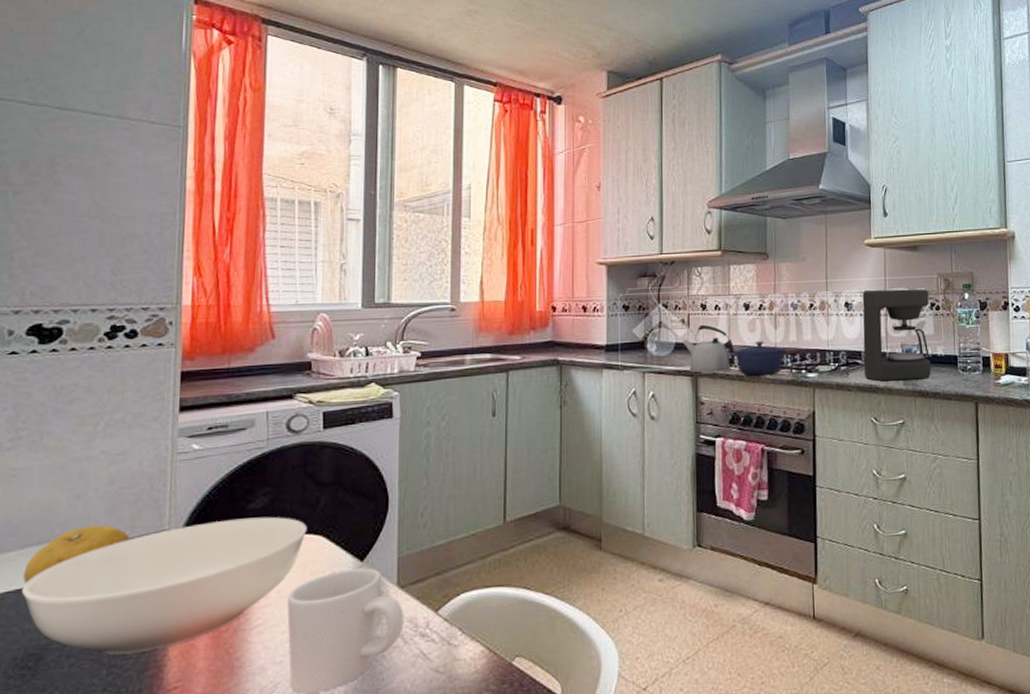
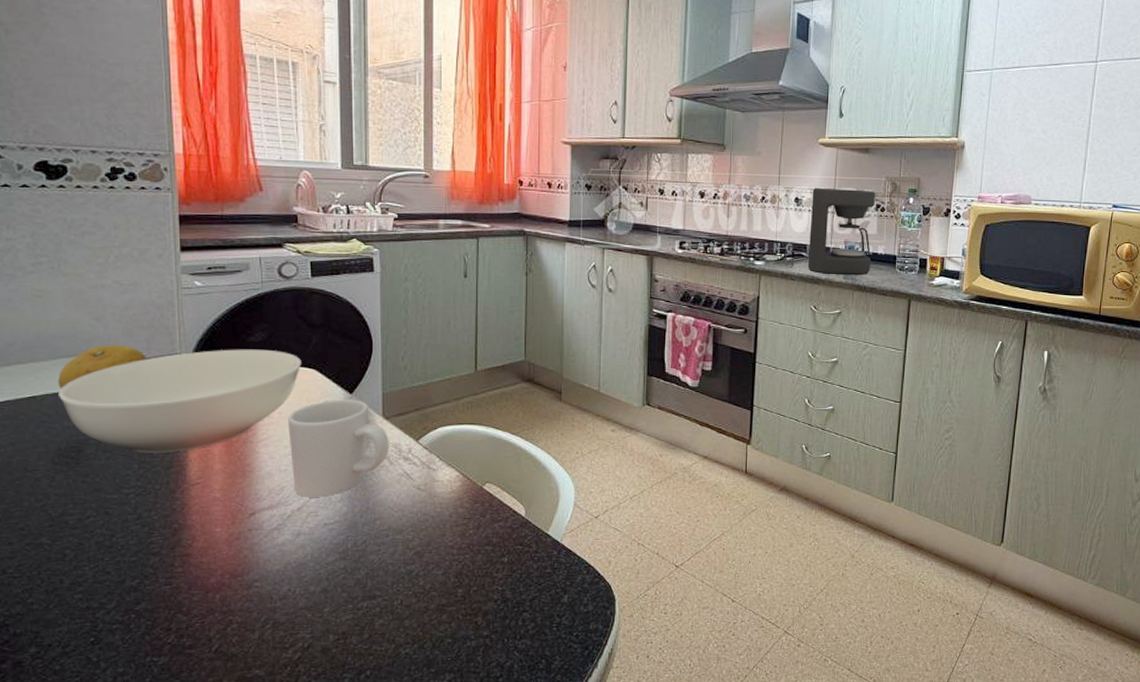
kettle: present [682,324,736,375] -> none [640,208,689,255]
cooking pot: present [730,341,787,377] -> none [684,228,737,261]

